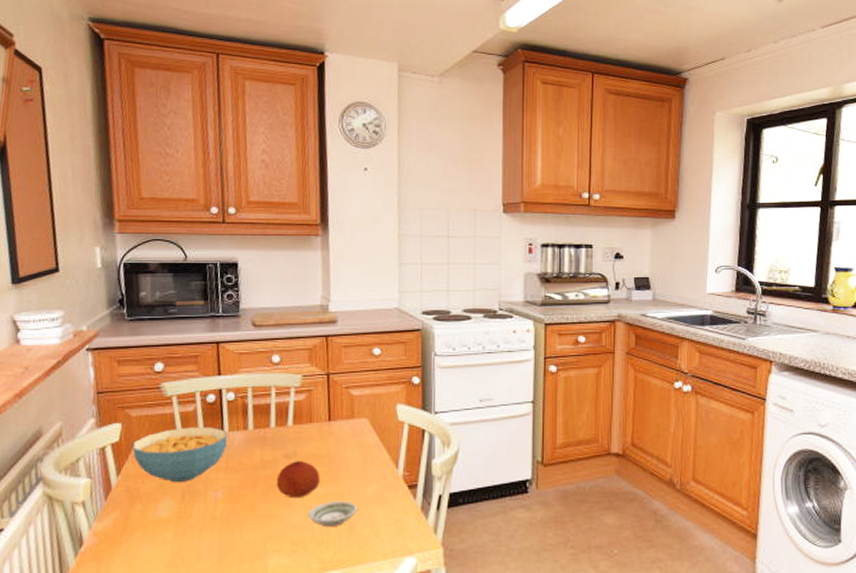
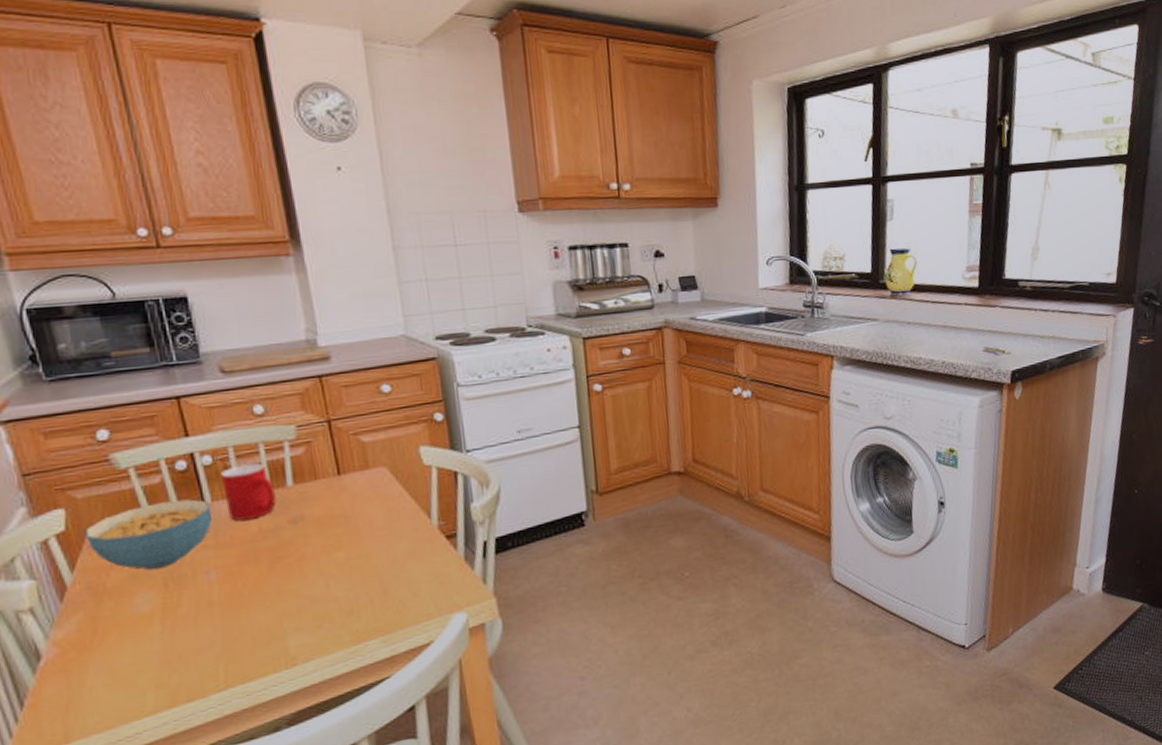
cup: none [238,403,278,450] -> present [220,463,276,521]
fruit: present [276,460,320,499] -> none [283,524,338,568]
saucer: present [308,501,357,526] -> none [329,562,389,594]

